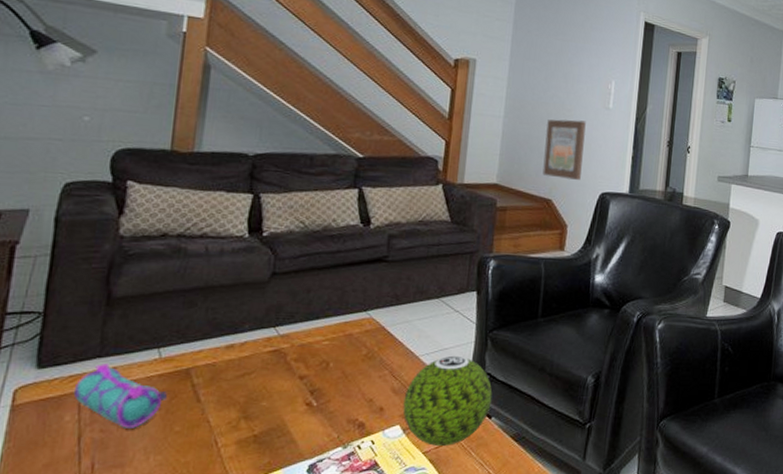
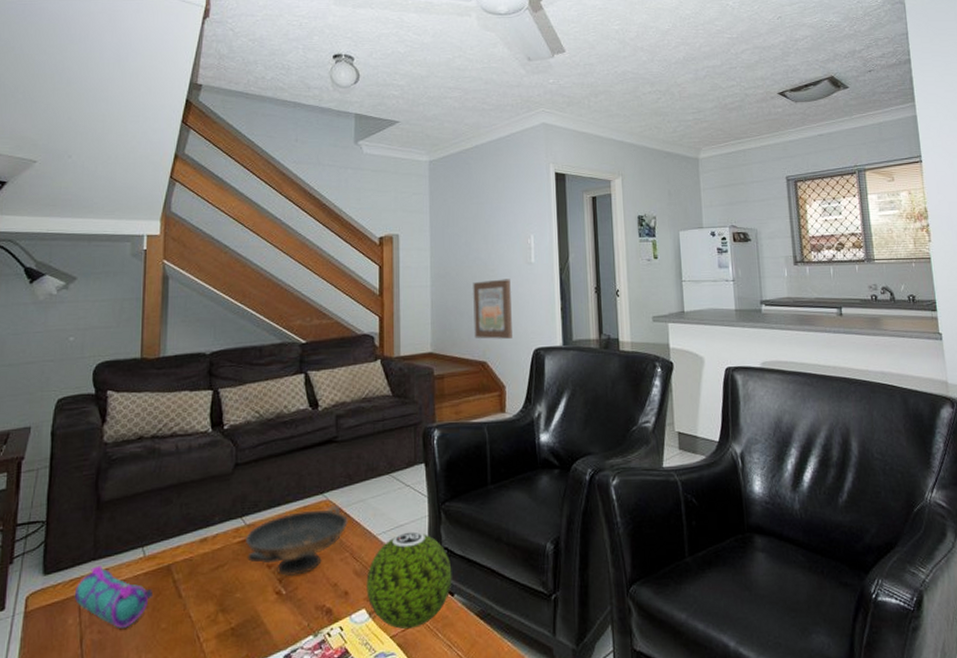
decorative bowl: none [277,324,392,390] -> present [246,506,349,577]

